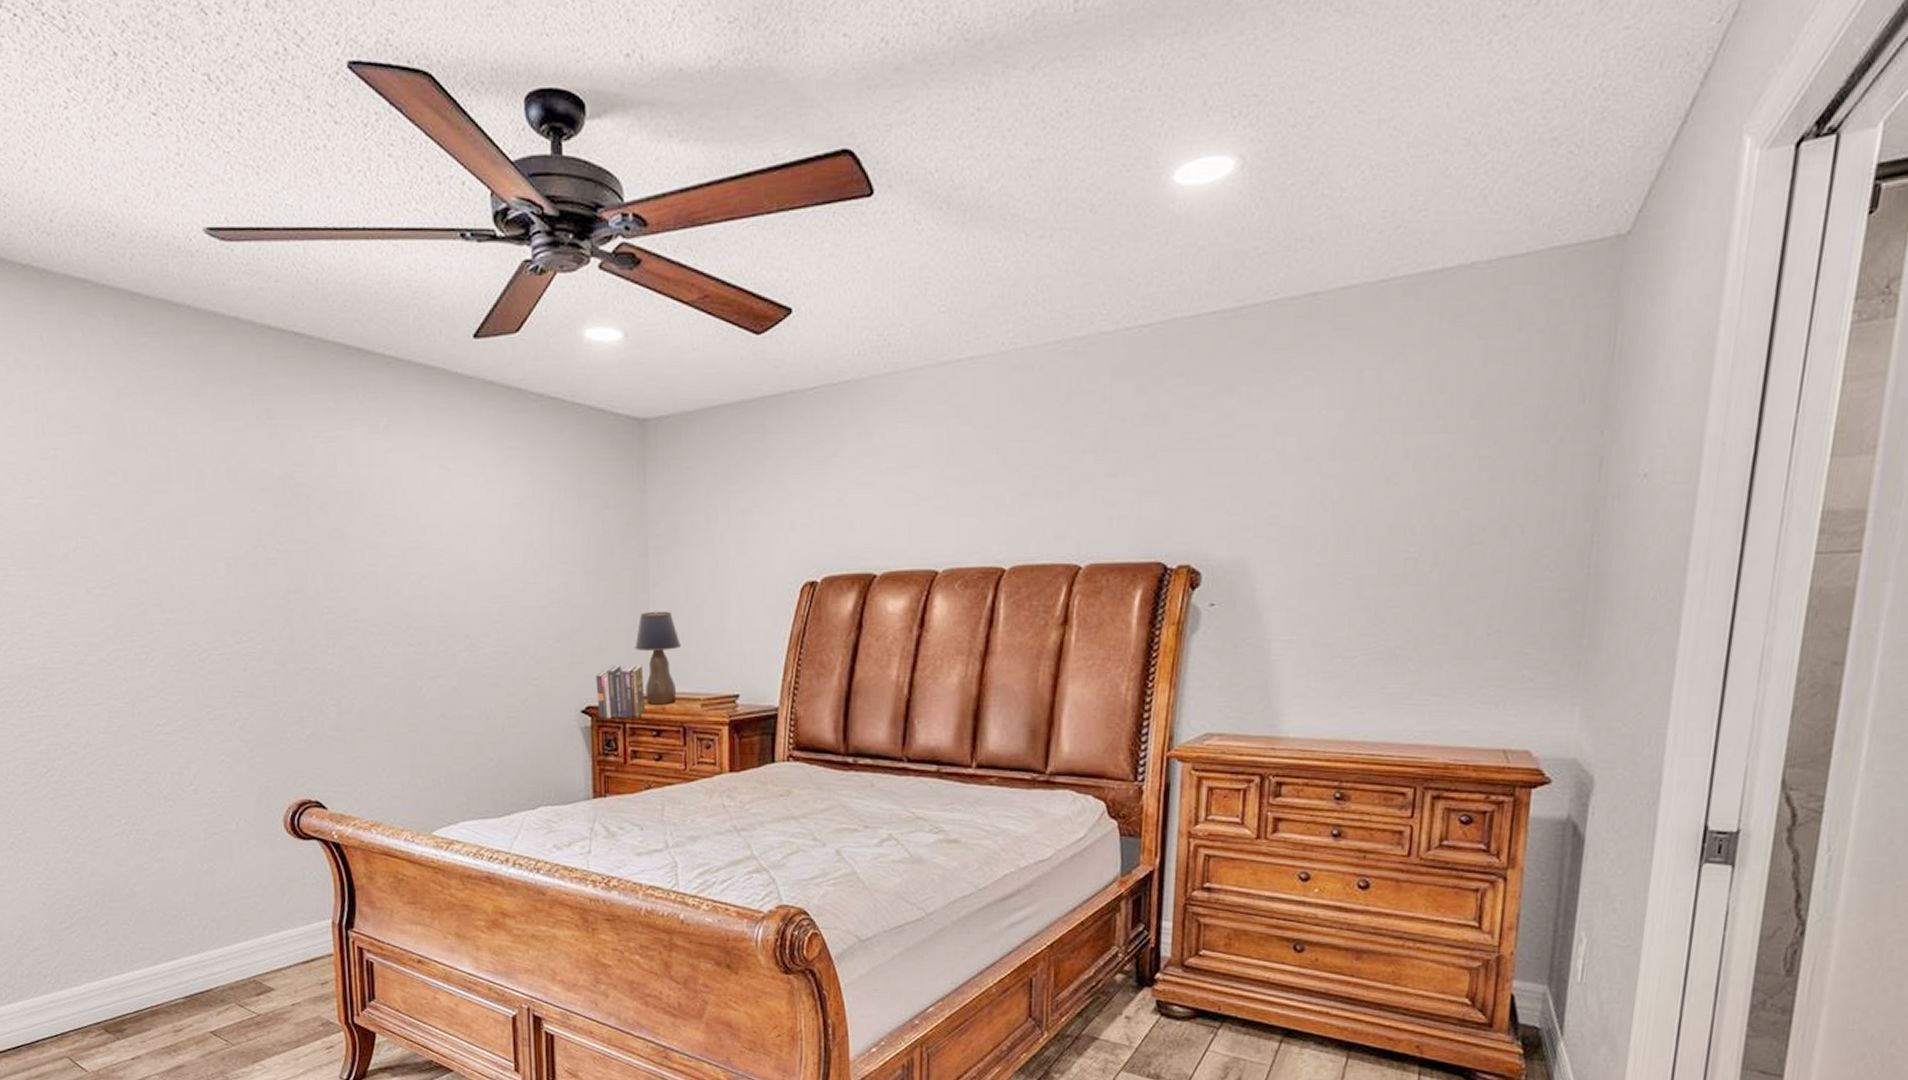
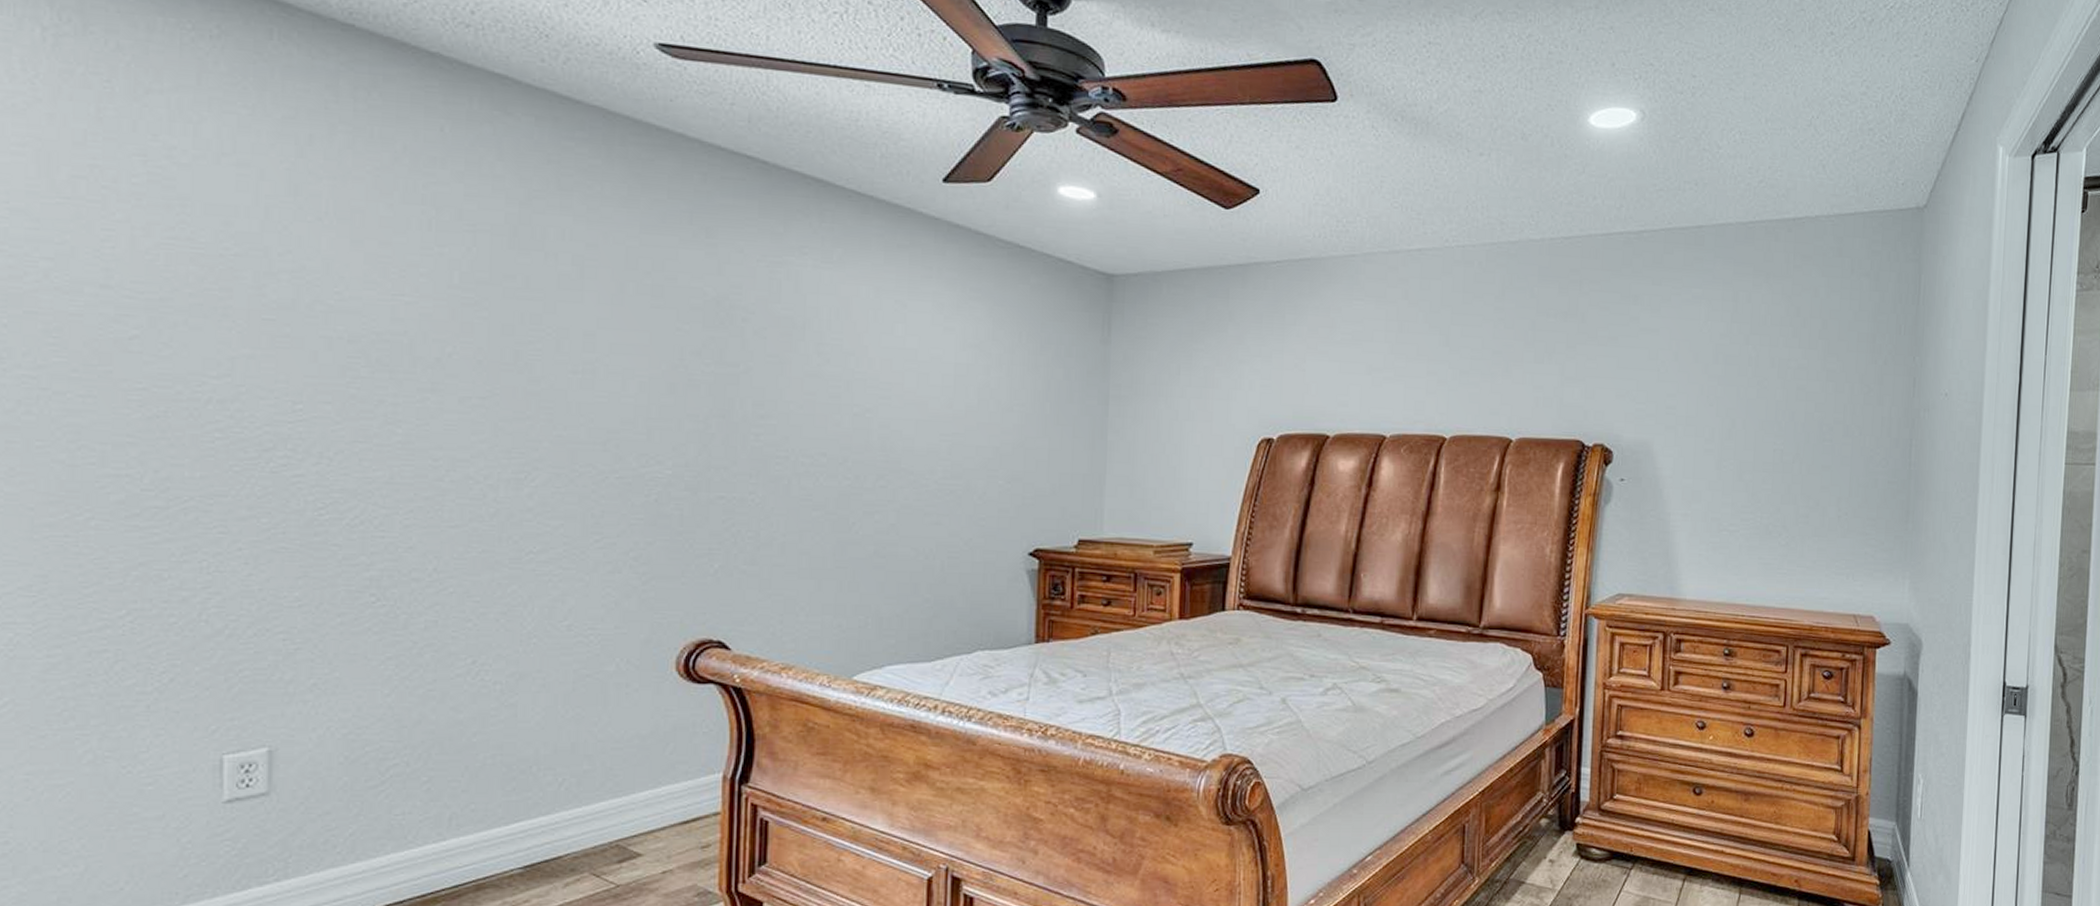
books: present [596,665,646,719] -> none [1046,509,1097,563]
table lamp: present [635,611,682,705] -> none [1089,457,1138,550]

